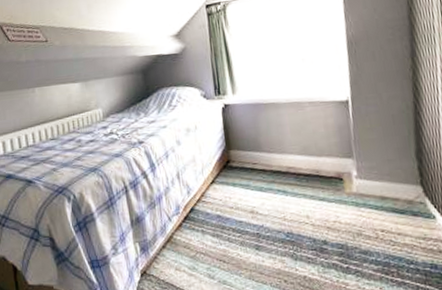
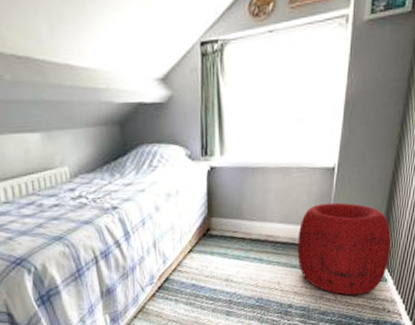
pouf: none [320,134,433,233] -> present [297,202,391,296]

